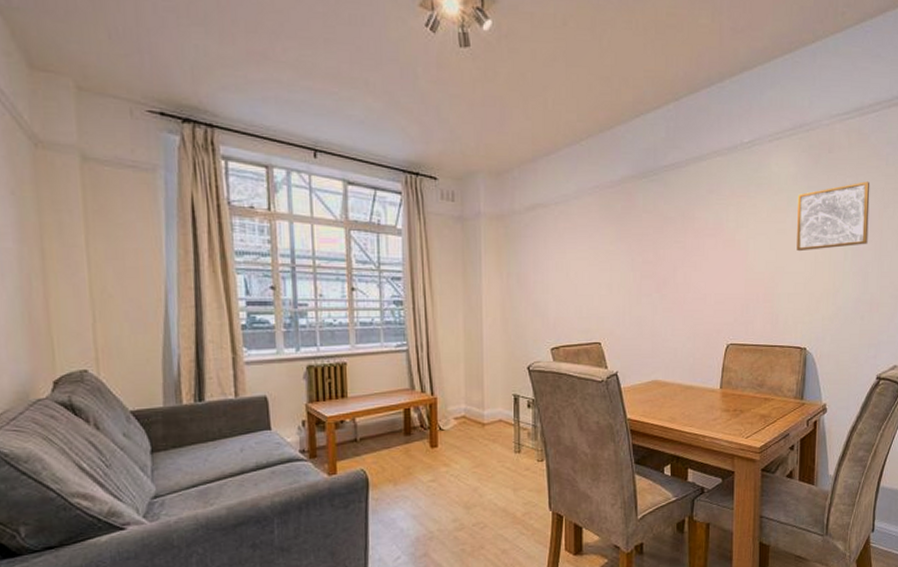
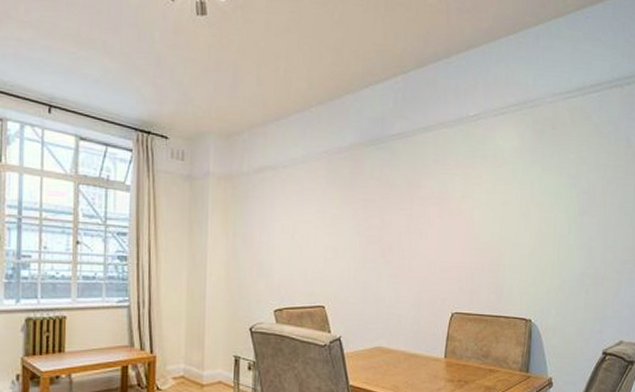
wall art: present [796,181,870,252] -> none [521,158,593,223]

